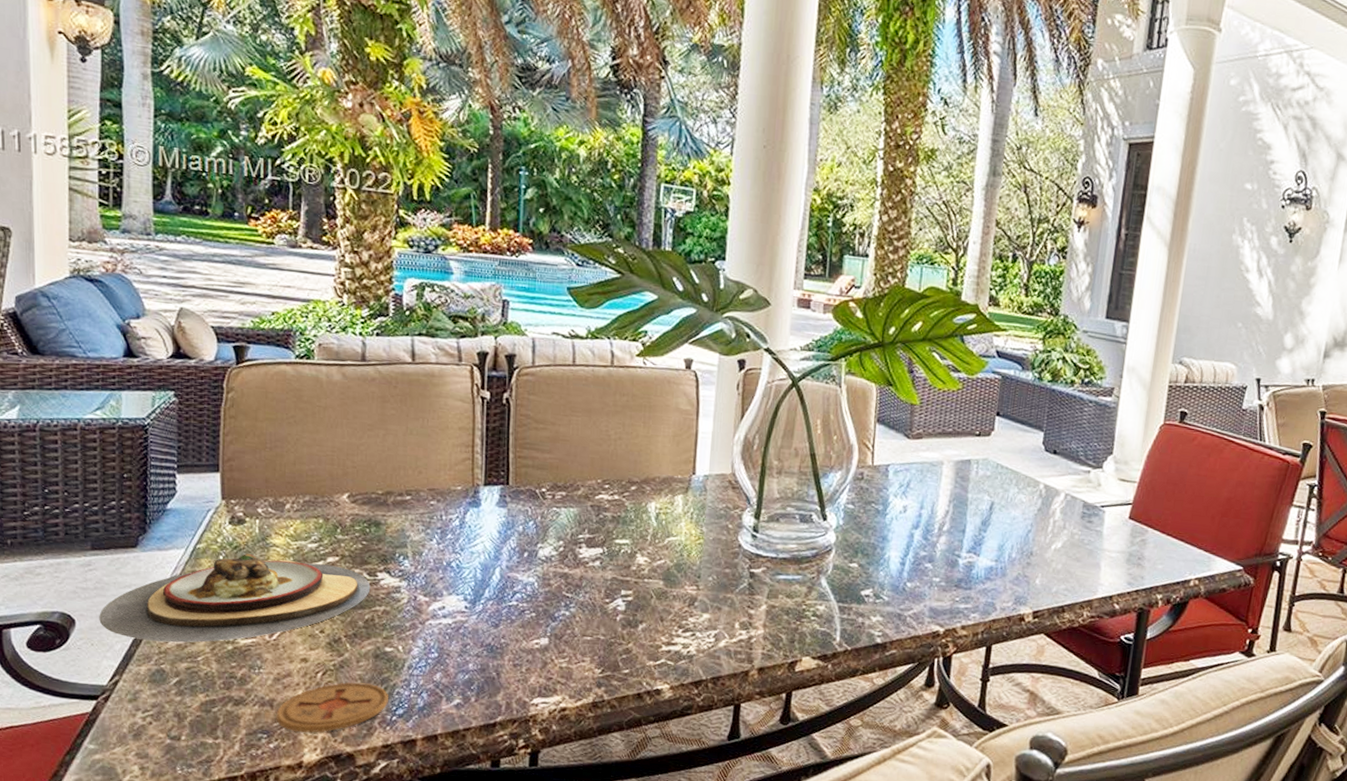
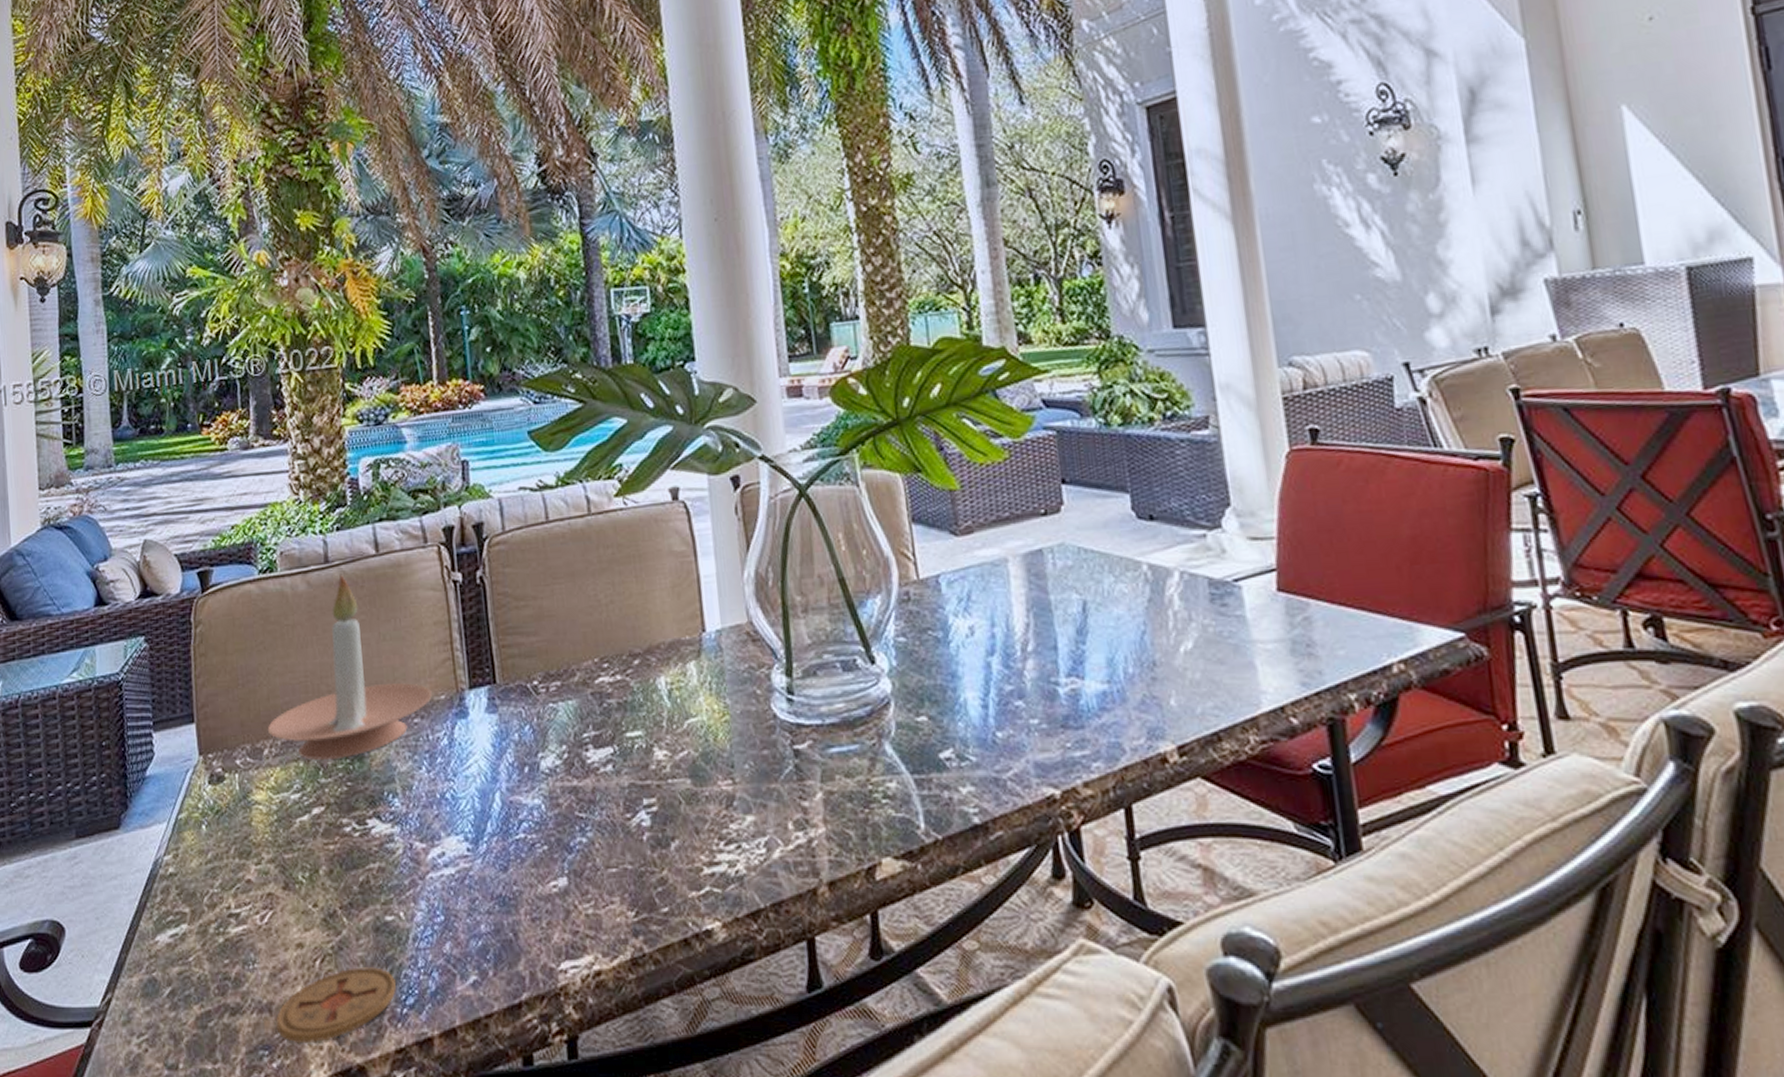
plate: present [99,553,371,643] -> none [87,816,362,943]
candle holder: none [291,372,451,522] -> present [267,574,433,760]

